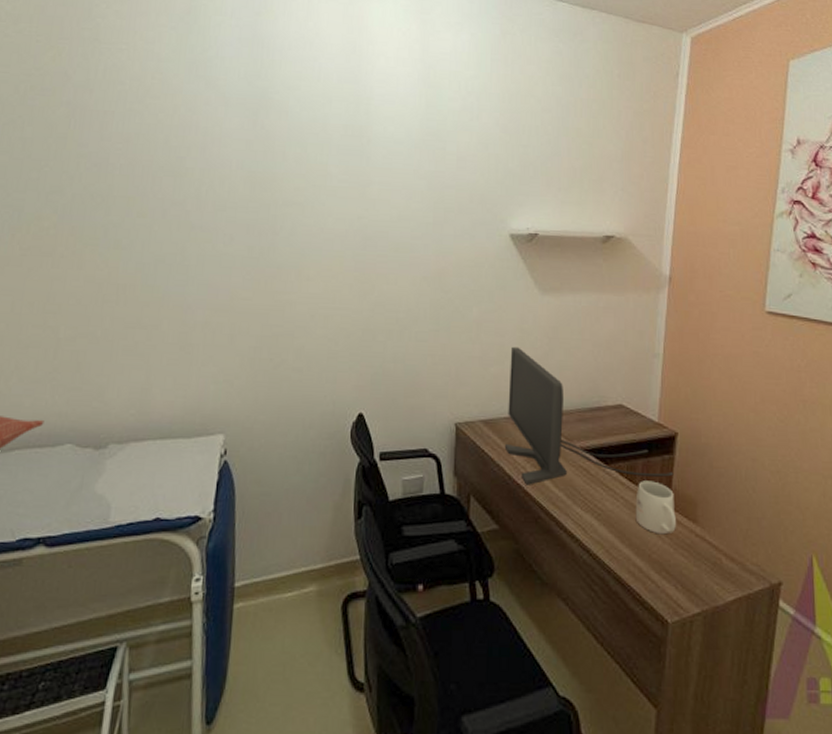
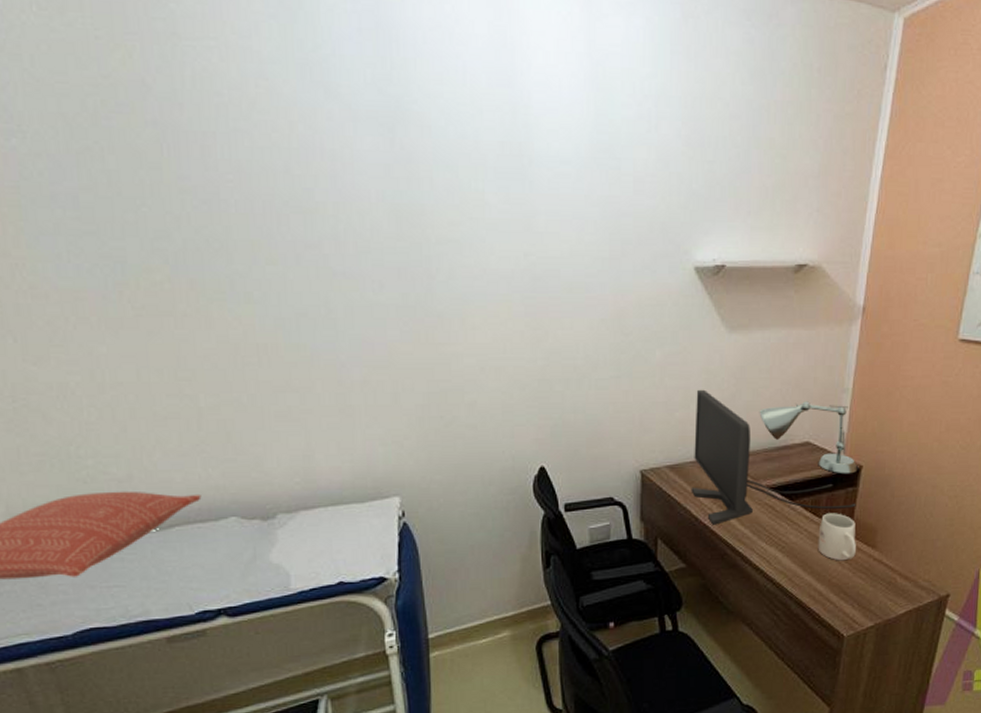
desk lamp: none [572,364,676,441] -> present [759,401,860,474]

